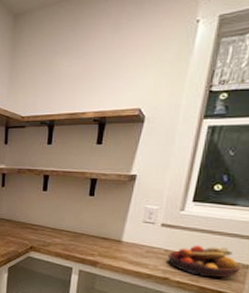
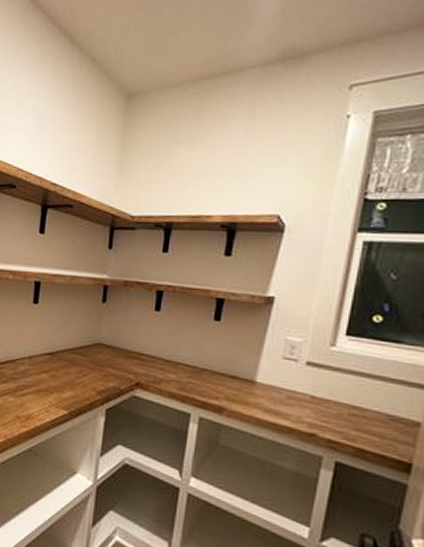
fruit bowl: present [167,245,241,278] -> none [314,392,410,438]

